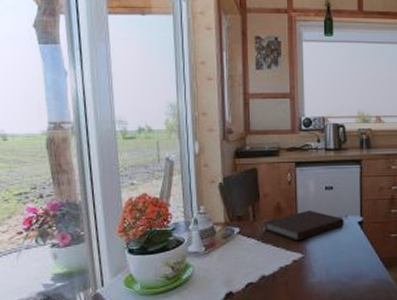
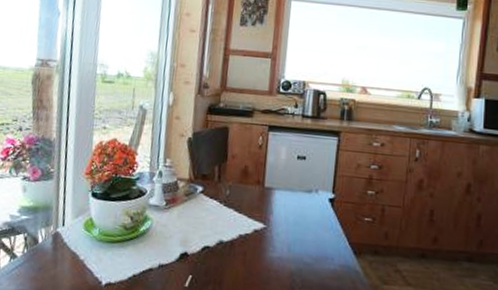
notebook: present [264,210,344,242] -> none [228,178,314,211]

